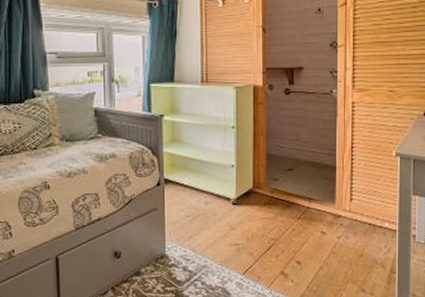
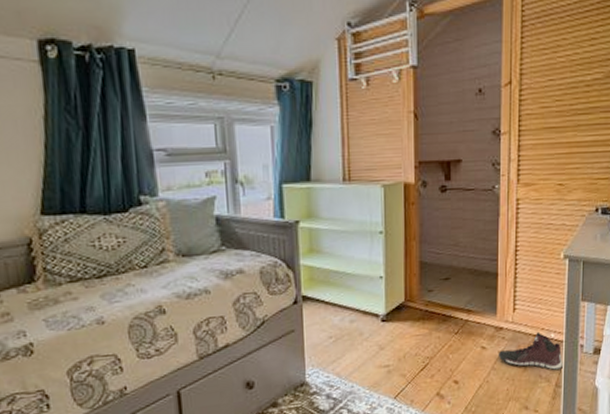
sneaker: none [336,221,397,257] -> present [498,331,563,370]

